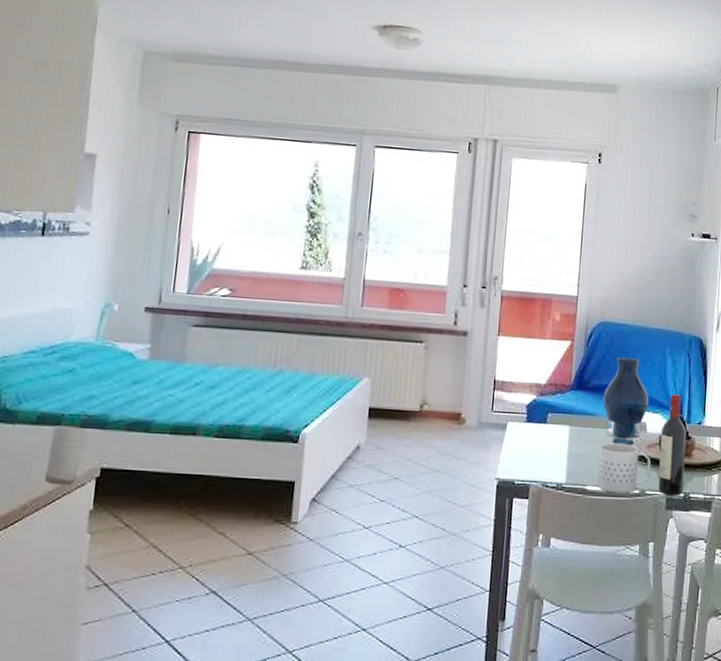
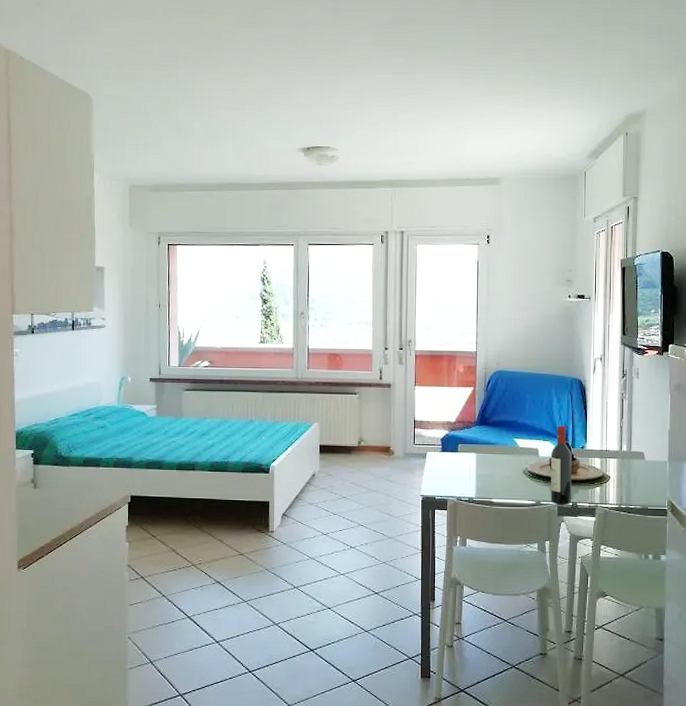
cup: present [45,425,91,486] -> none [94,466,122,509]
mug: present [597,443,651,494] -> none [501,465,544,504]
vase: present [602,357,649,445] -> none [501,398,540,467]

